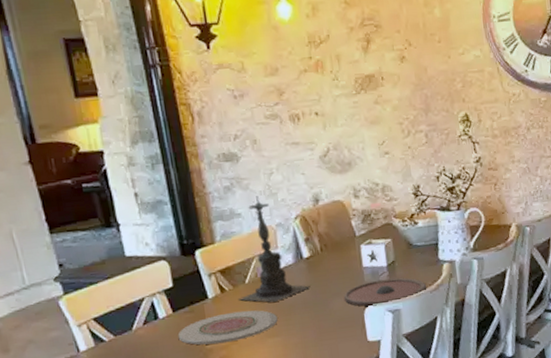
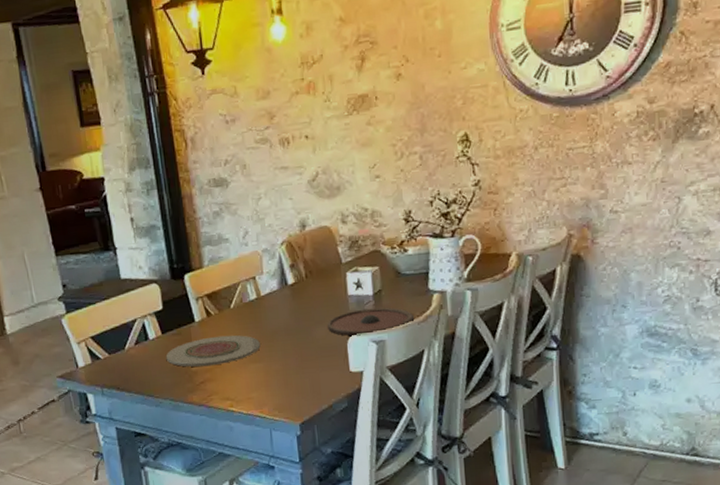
candle holder: present [239,196,310,303] -> none [223,221,294,329]

